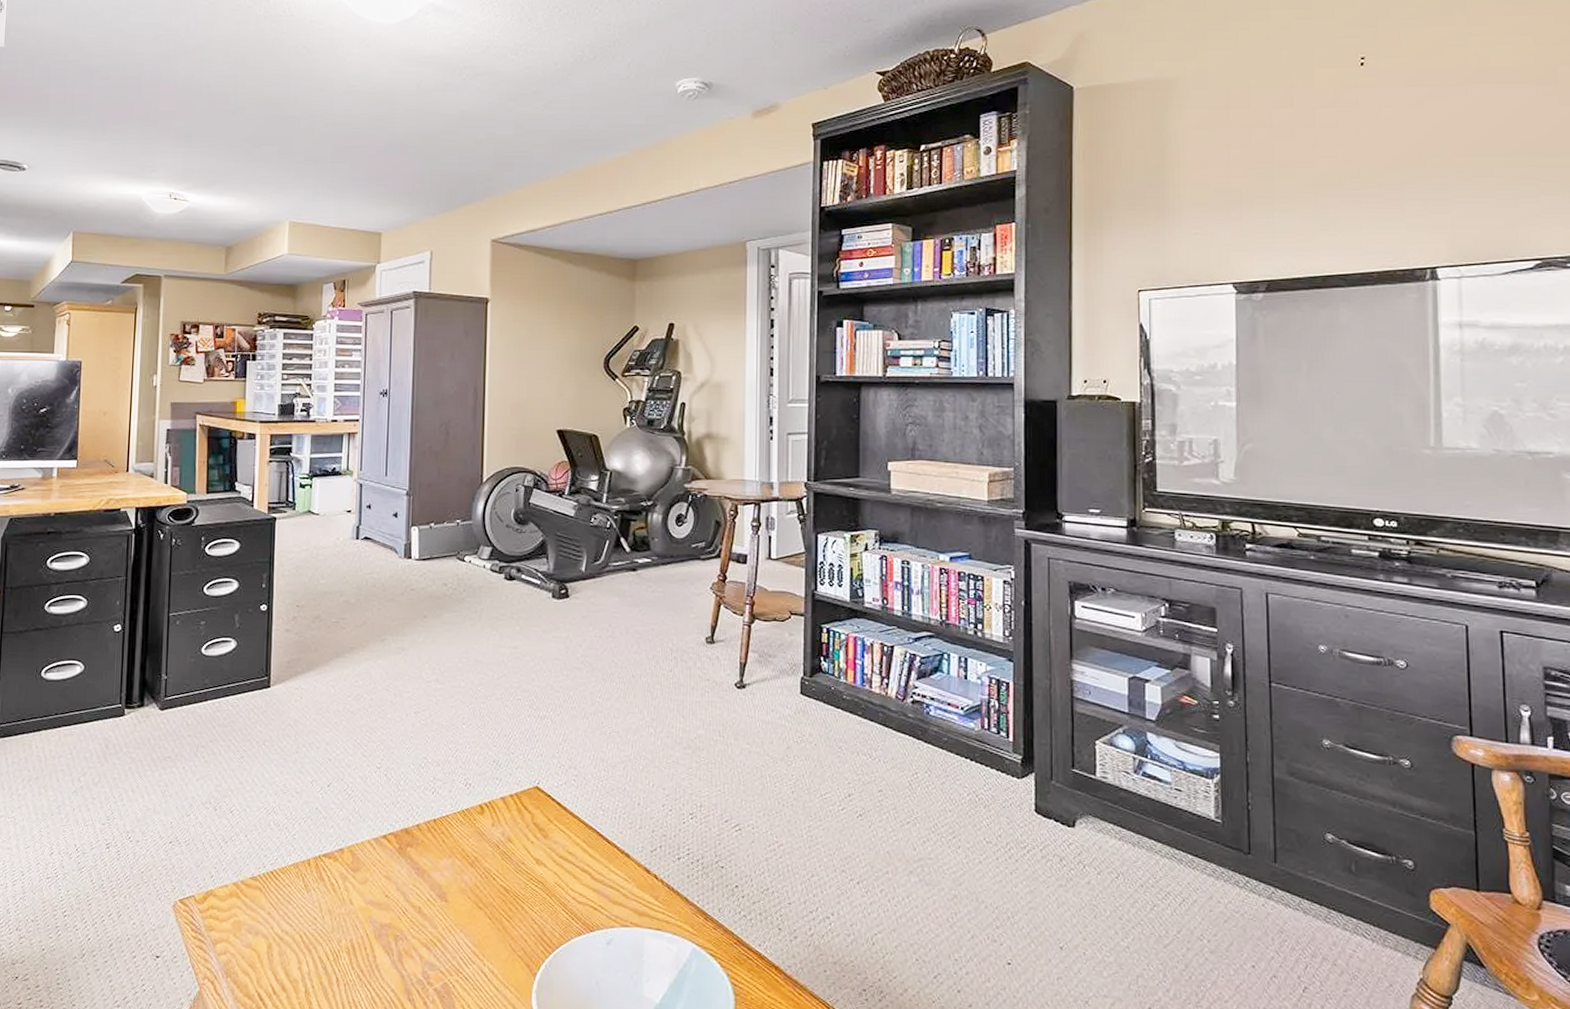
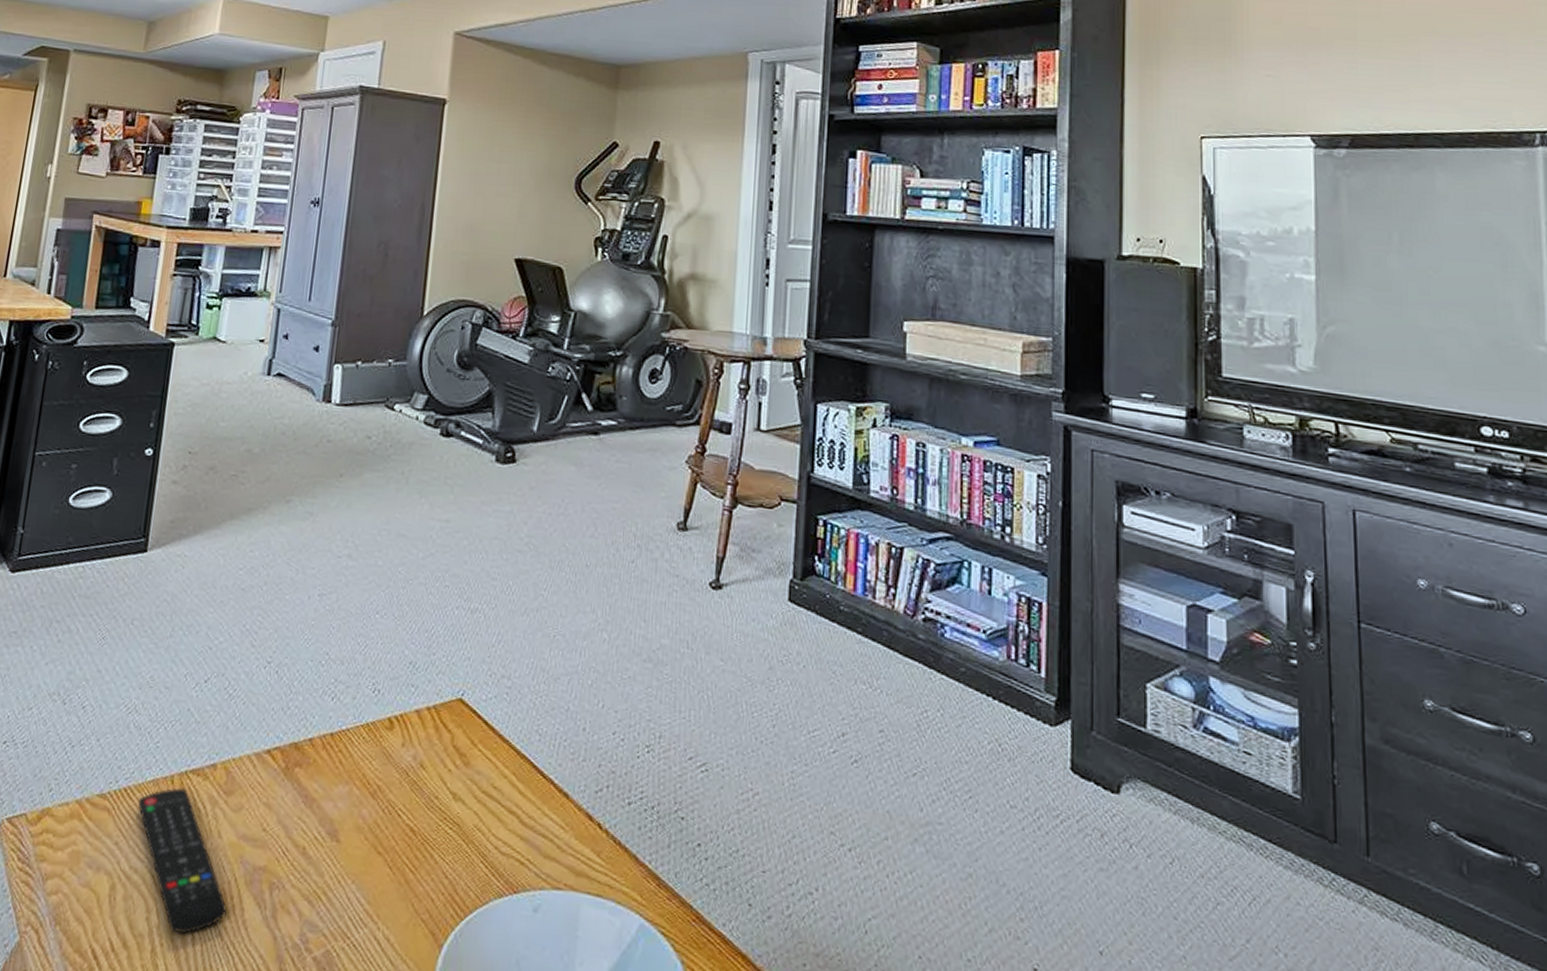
remote control: none [283,868,362,977] -> present [137,787,227,934]

